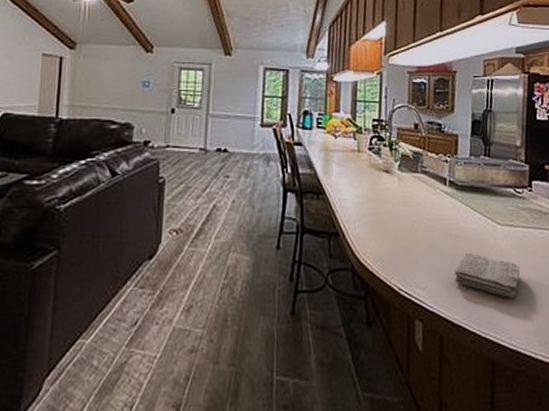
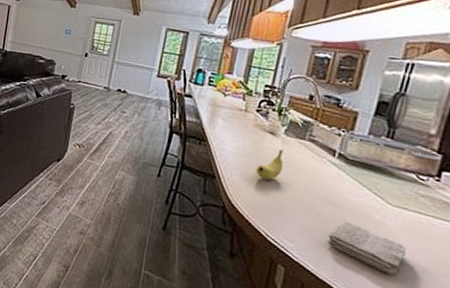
fruit: none [378,188,403,225] -> present [256,149,284,180]

